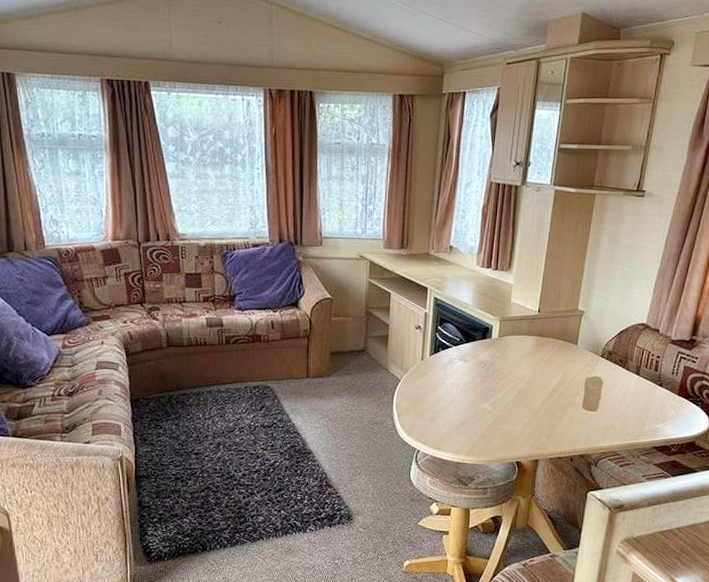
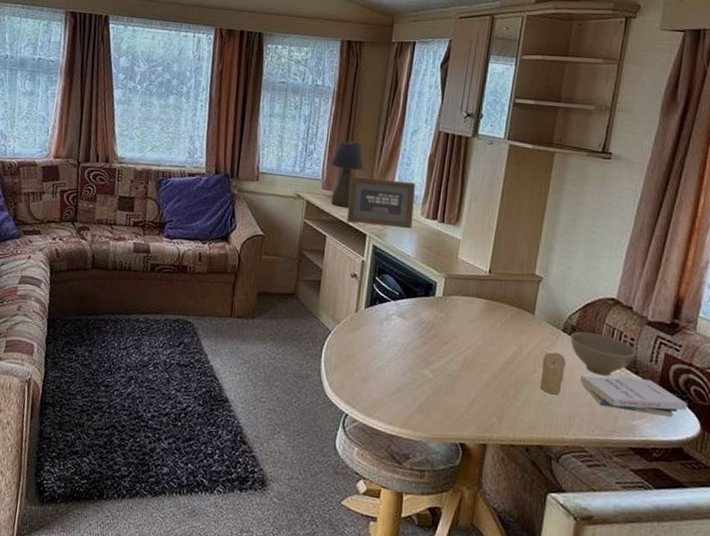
table lamp: none [391,197,422,264] -> present [330,140,364,208]
picture frame: none [409,233,471,279] -> present [347,176,416,230]
bowl: none [607,355,662,391] -> present [570,331,637,376]
books: none [615,390,700,418] -> present [580,375,687,417]

